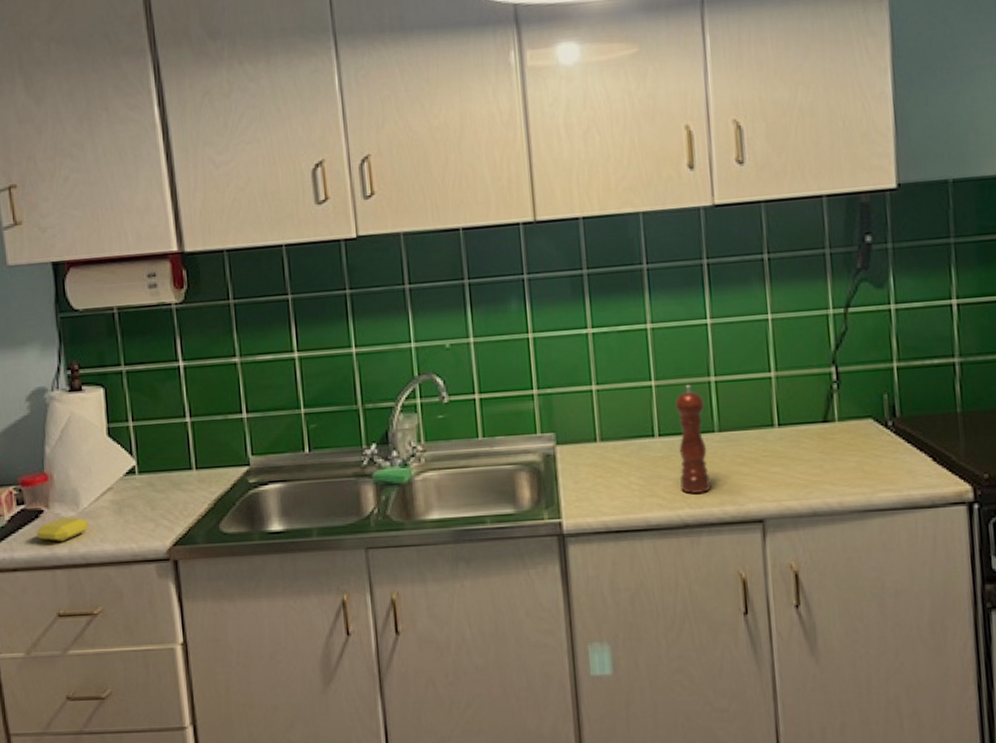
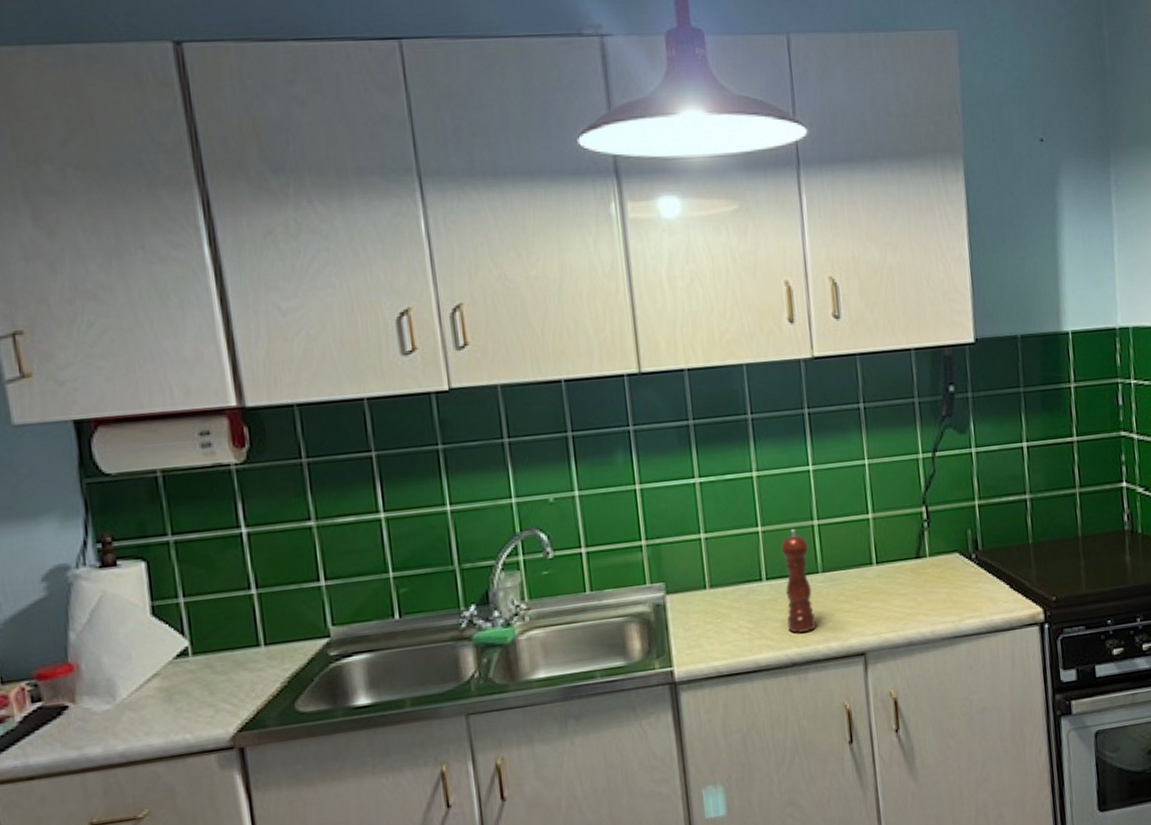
soap bar: present [37,516,90,541] -> none [59,710,130,741]

